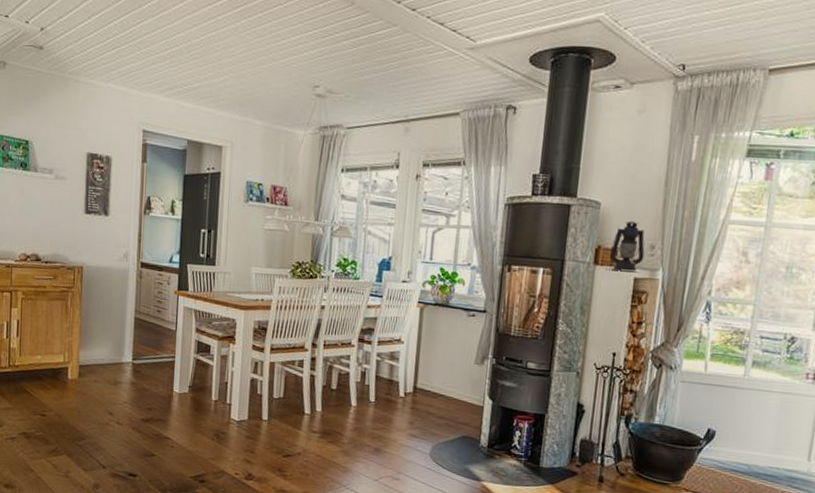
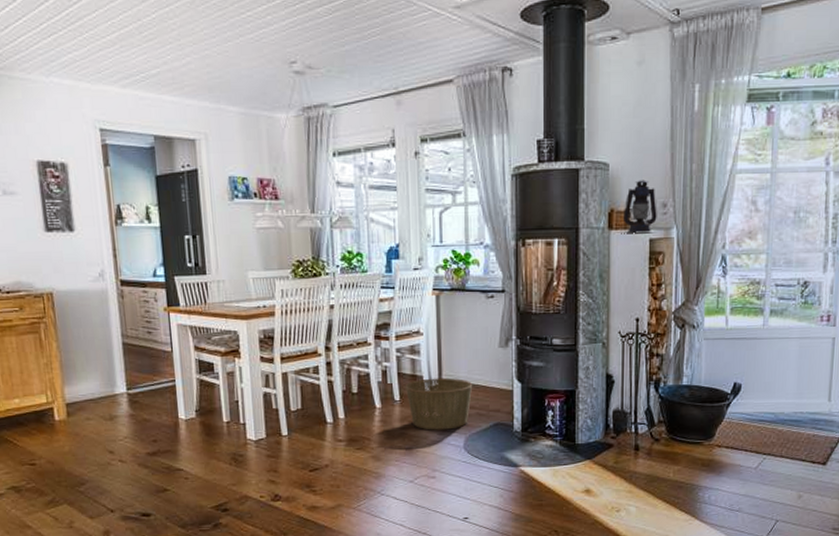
basket: none [380,384,446,436] -> present [405,377,473,430]

